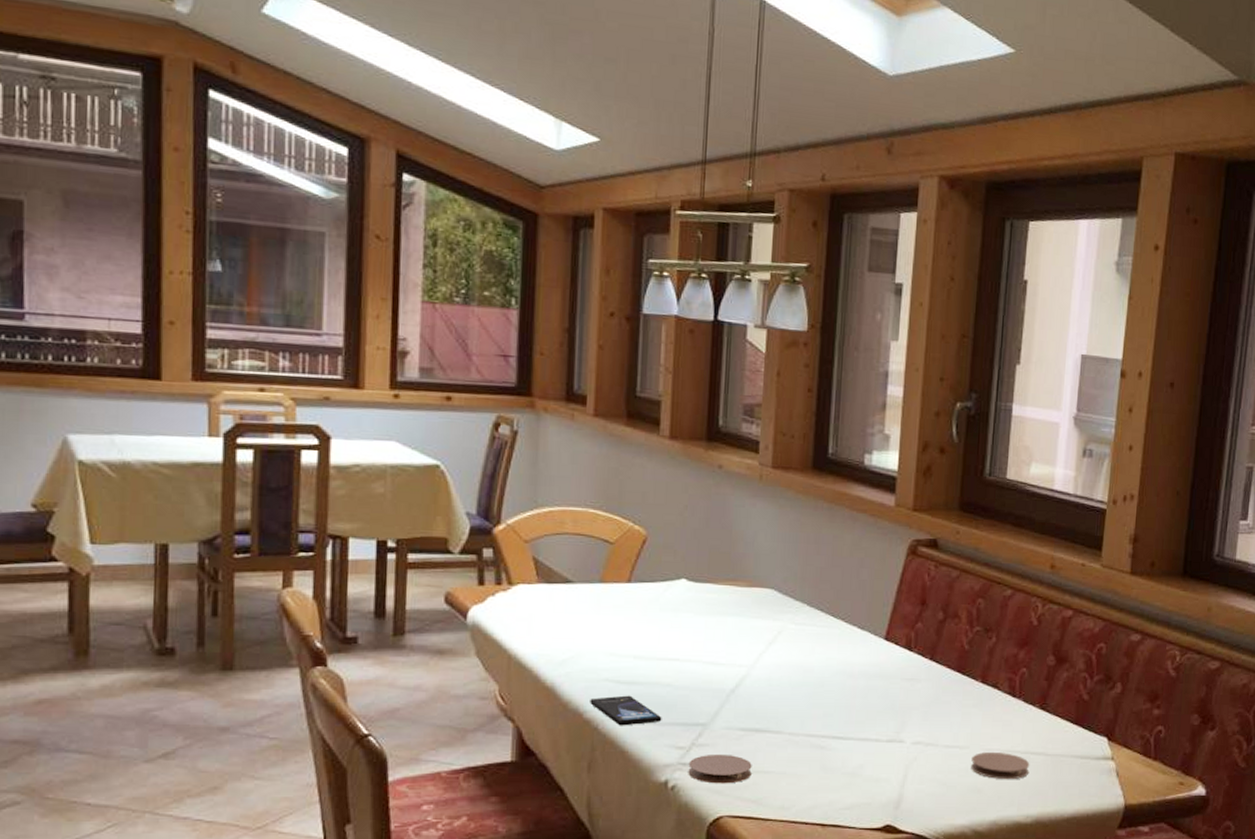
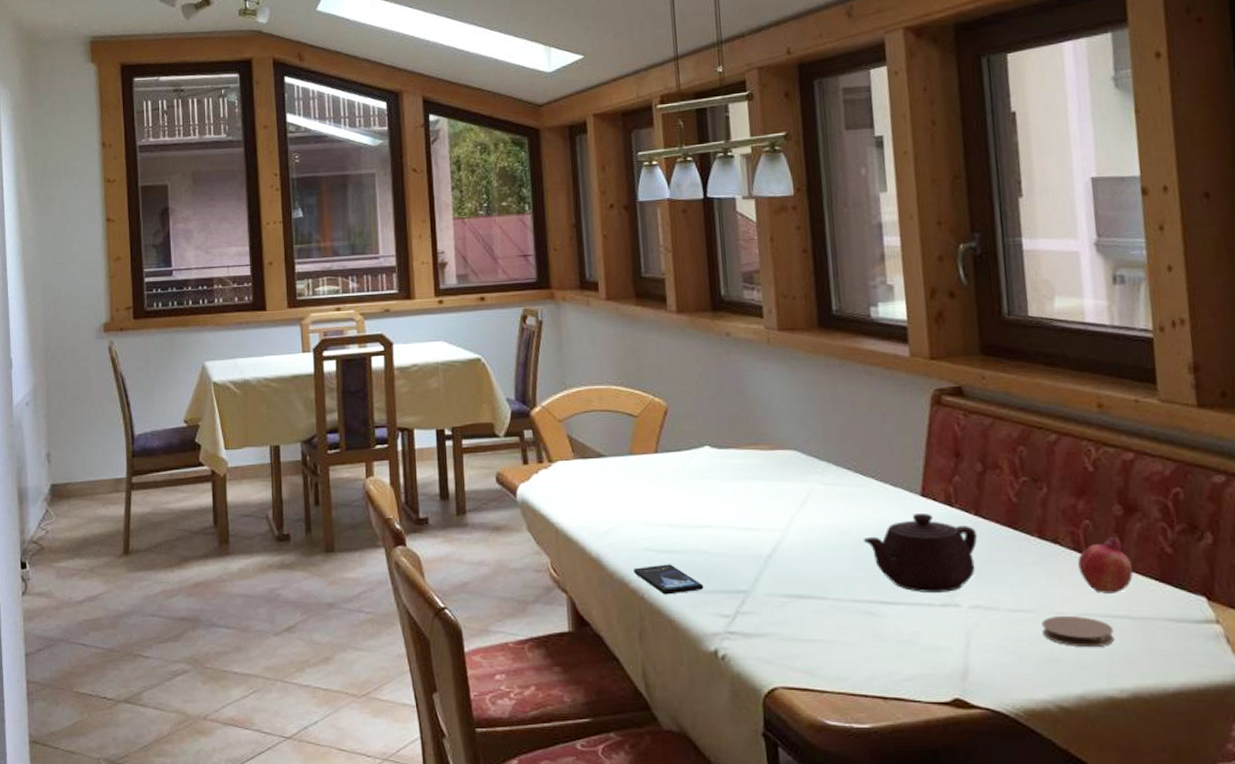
coaster: present [688,753,752,784] -> none [735,621,801,653]
teapot: none [825,656,929,729] -> present [863,513,978,592]
fruit: none [1010,683,1055,733] -> present [1078,536,1134,594]

